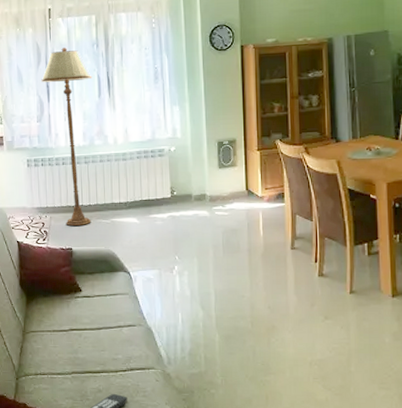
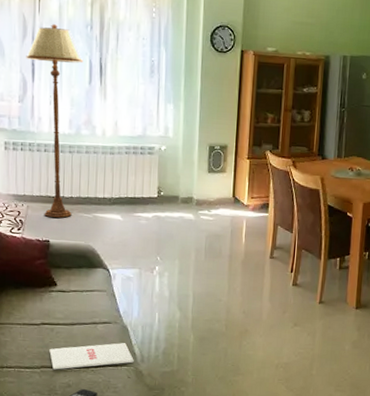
magazine: none [79,345,161,375] -> present [49,343,134,370]

